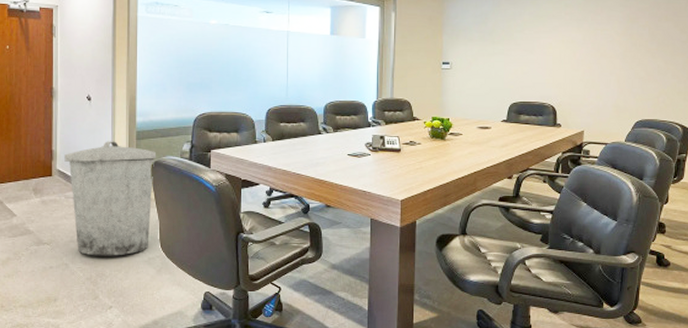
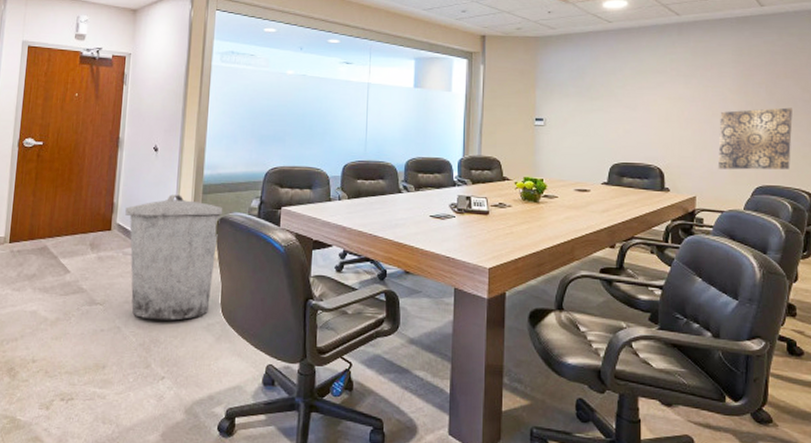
wall art: none [603,48,671,106] -> present [717,107,793,170]

